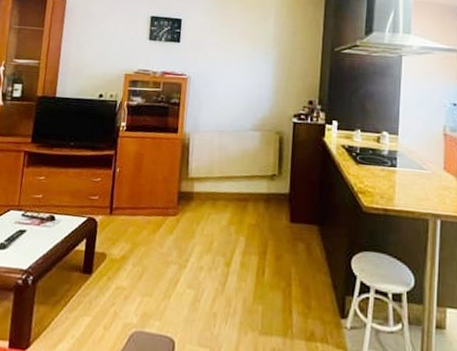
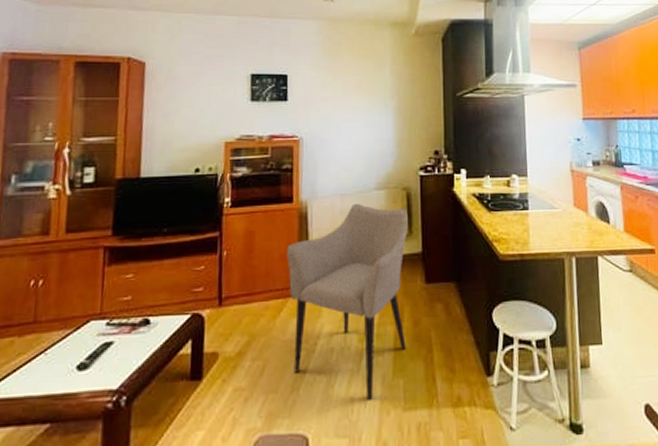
armchair: none [167,140,280,320] -> present [286,203,409,402]

